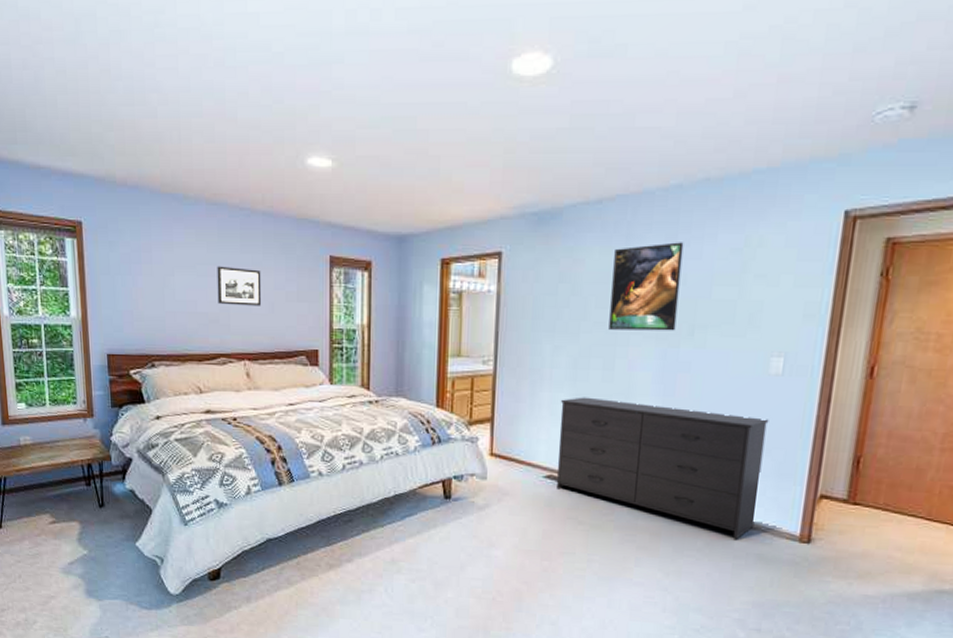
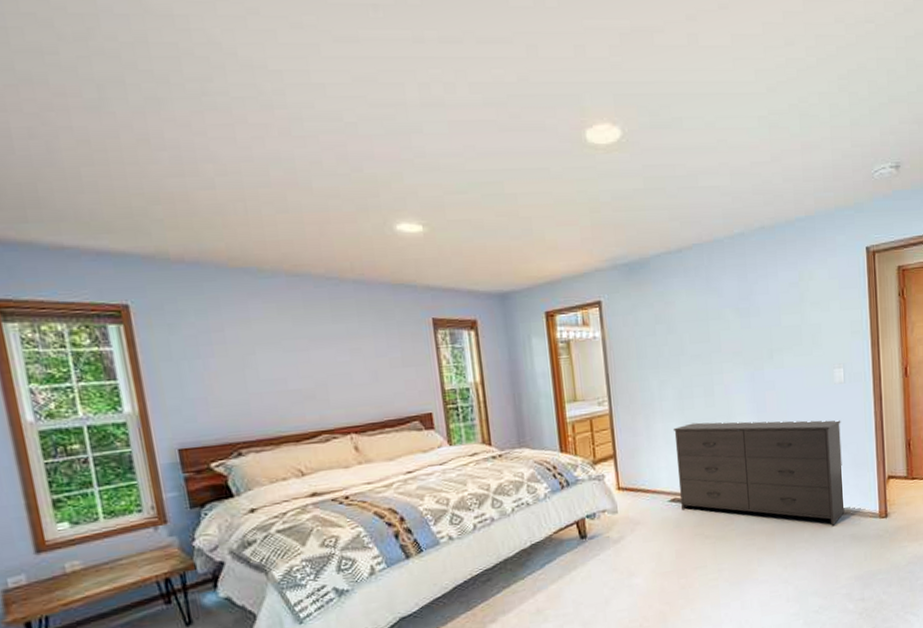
picture frame: present [217,266,262,306] -> none [306,338,364,379]
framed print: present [609,242,684,331] -> none [699,281,758,361]

